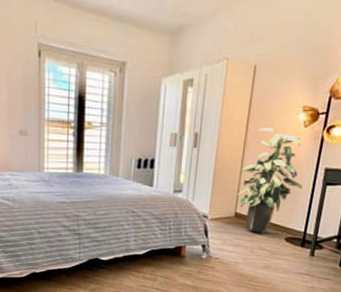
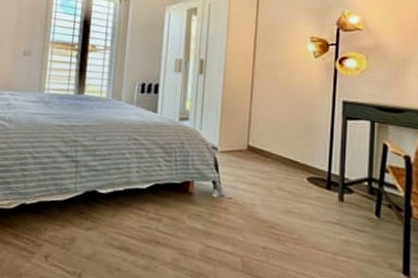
indoor plant: present [238,128,303,233] -> none [249,57,321,171]

